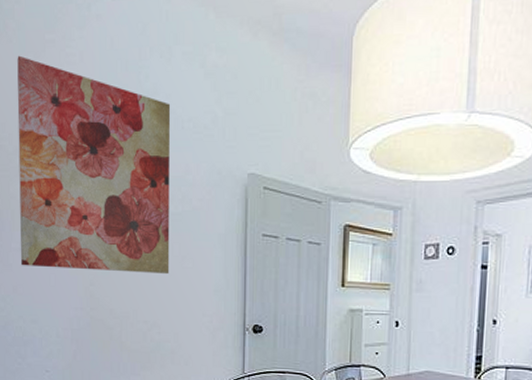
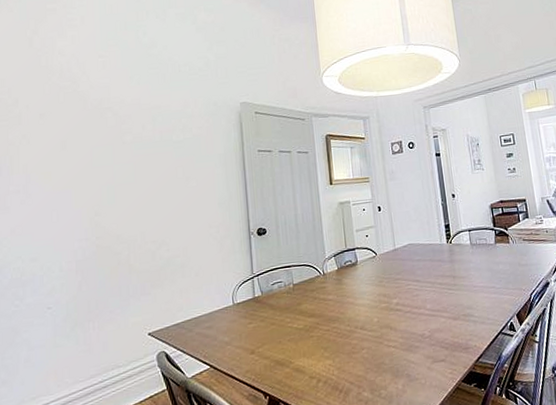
wall art: present [17,55,171,275] -> none [17,22,175,207]

